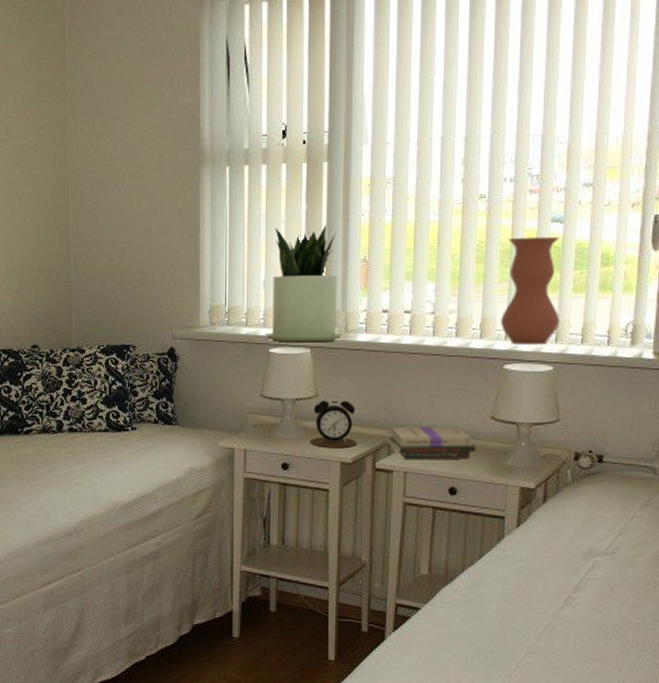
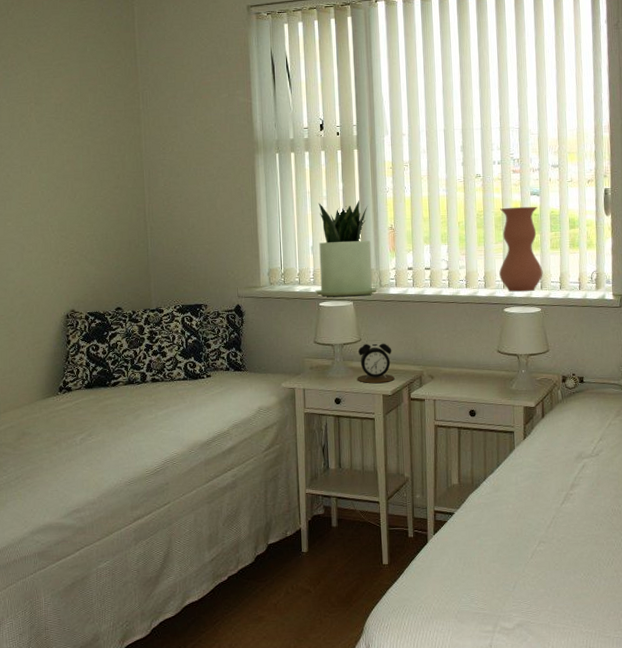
books: present [387,426,475,460] -> none [418,360,488,390]

